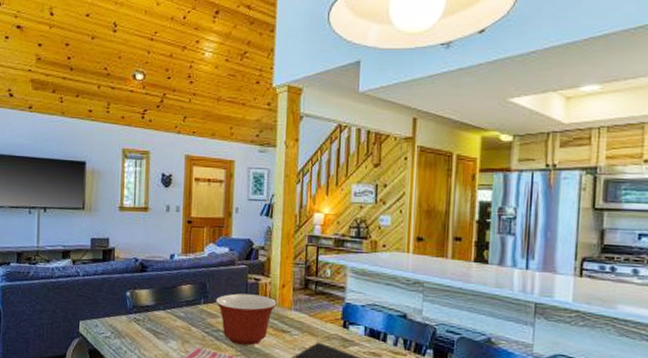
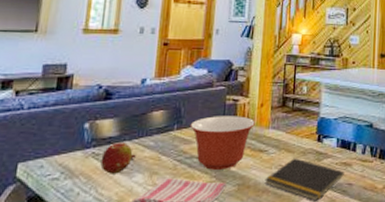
fruit: none [141,311,170,339] -> present [100,142,136,174]

